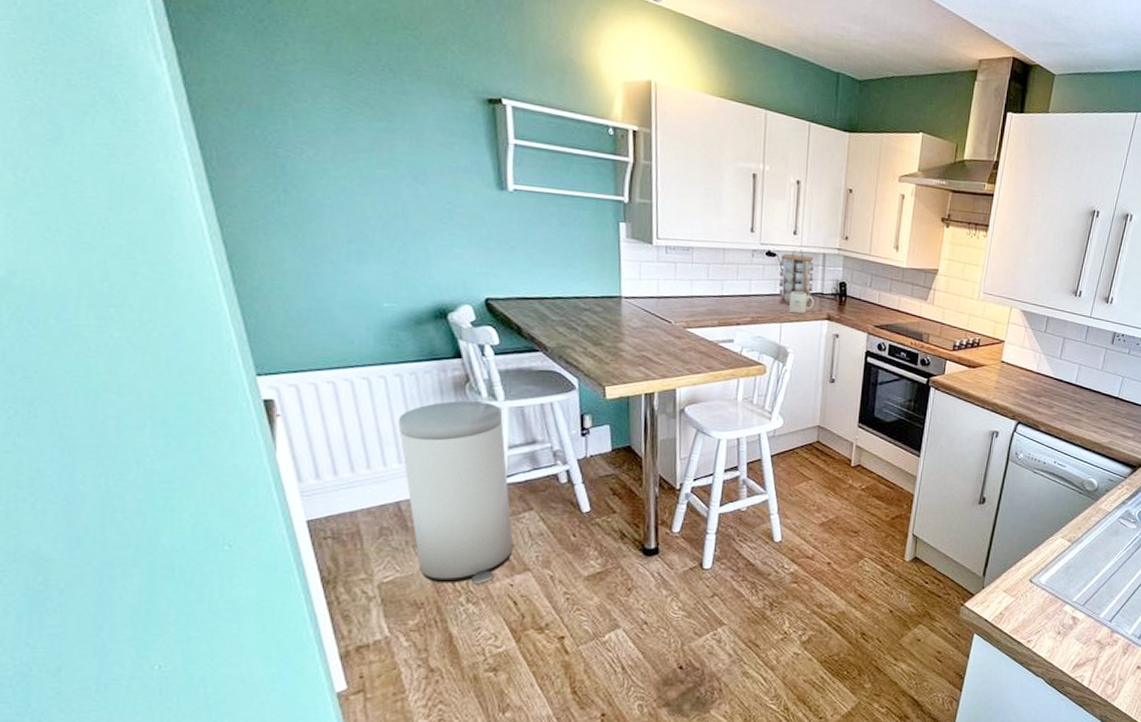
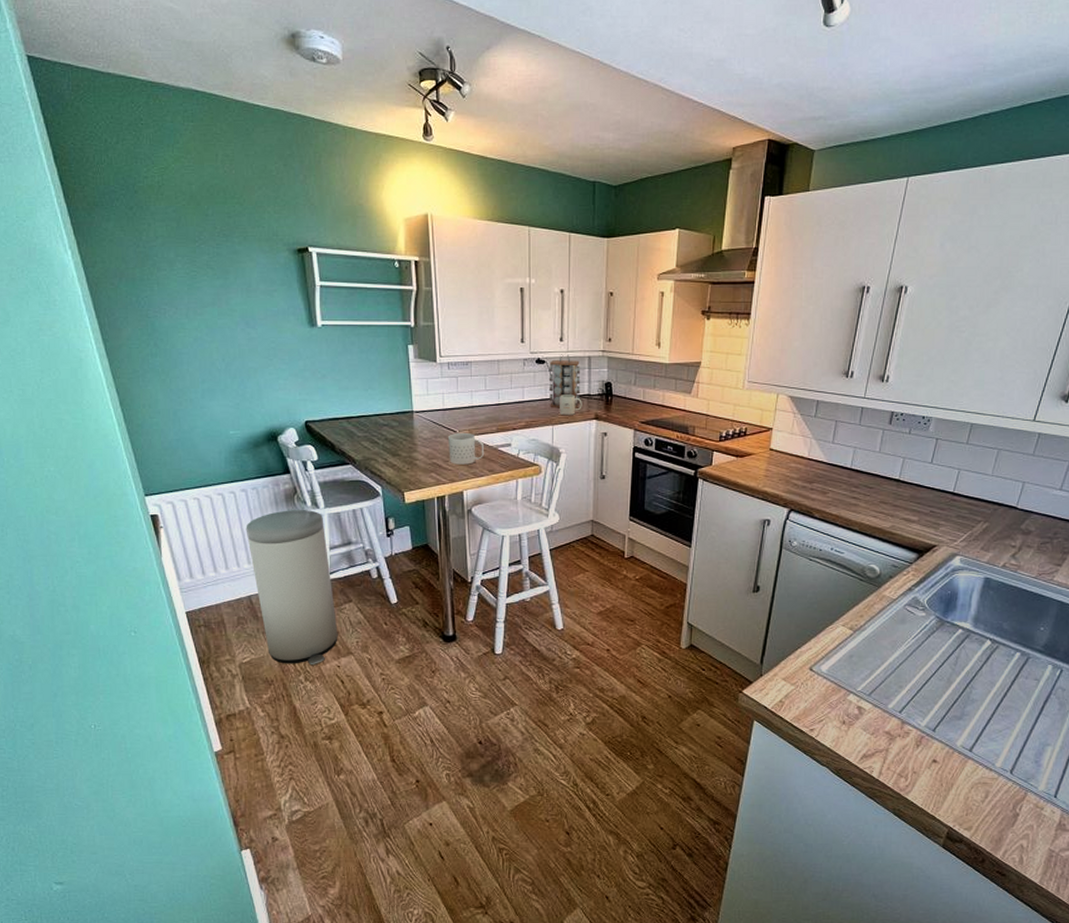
mug: none [660,324,704,360] -> present [447,433,485,465]

